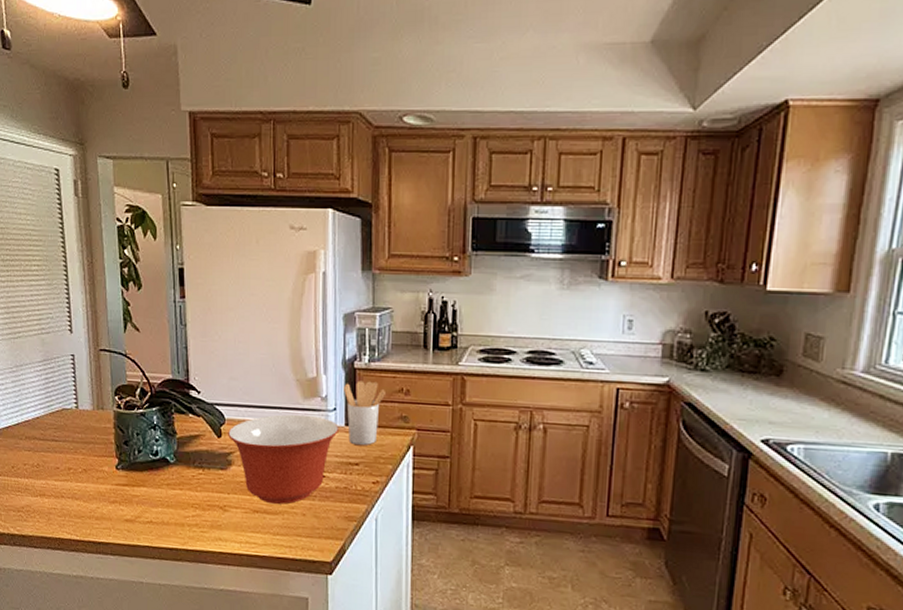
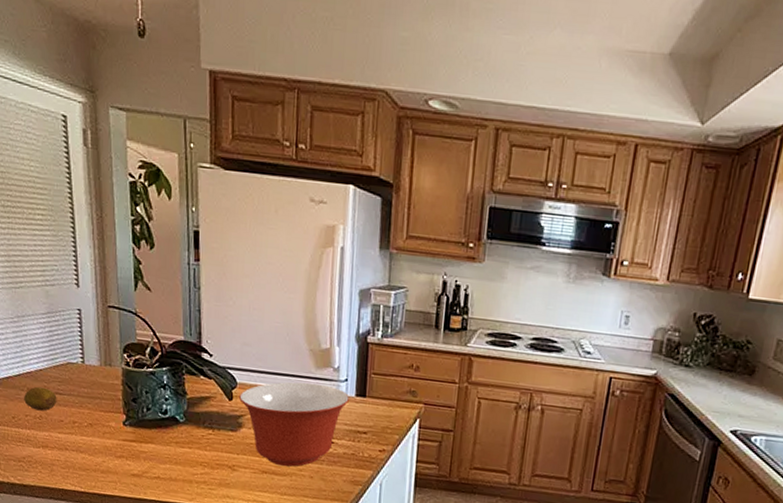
fruit: none [23,434,53,459] -> present [24,386,57,411]
utensil holder: present [344,380,387,446] -> none [356,354,397,416]

